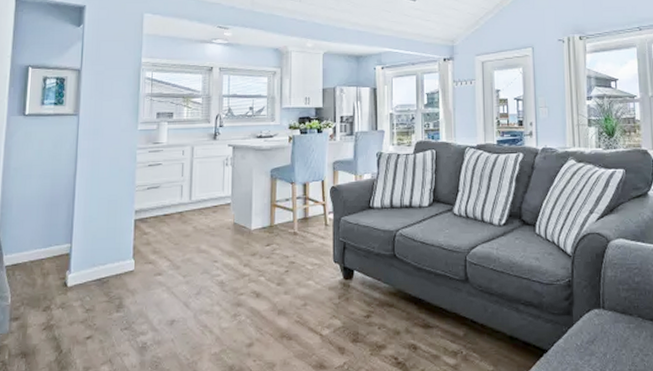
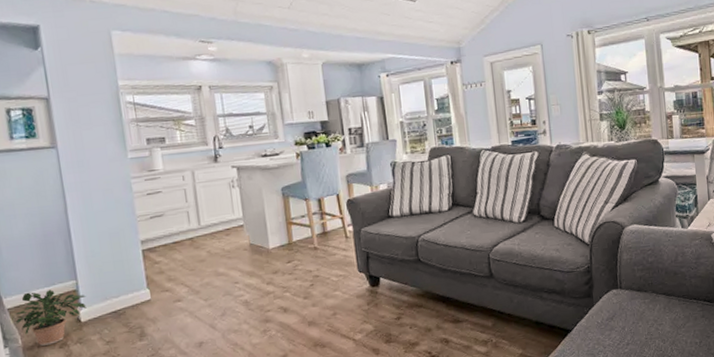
potted plant: none [9,251,77,307] -> present [15,289,87,346]

